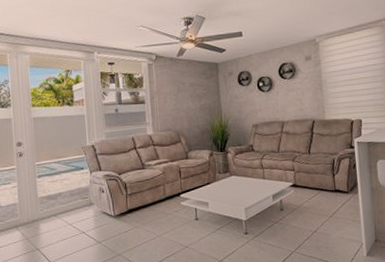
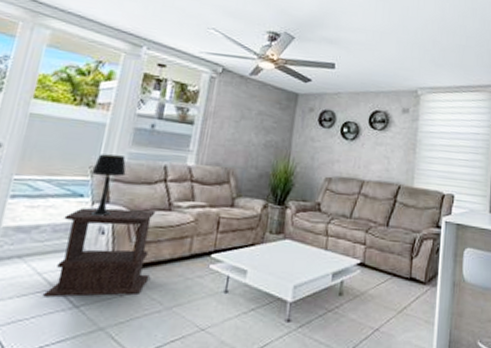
side table: none [75,170,142,239] -> present [43,208,156,298]
table lamp: none [84,136,107,181] -> present [90,154,126,216]

